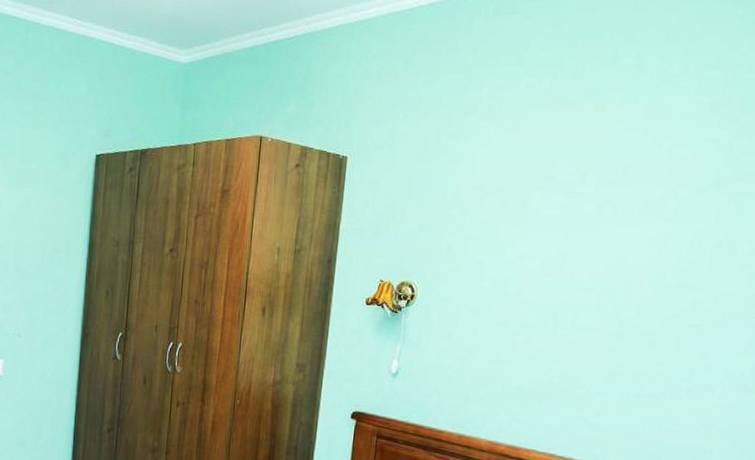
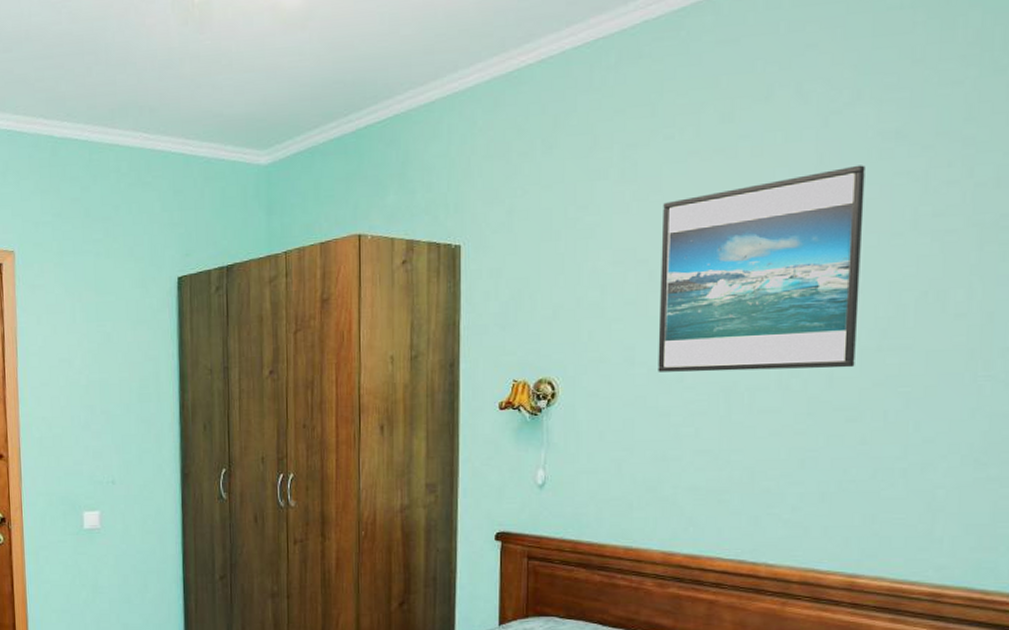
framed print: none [501,129,684,300] -> present [658,165,865,372]

